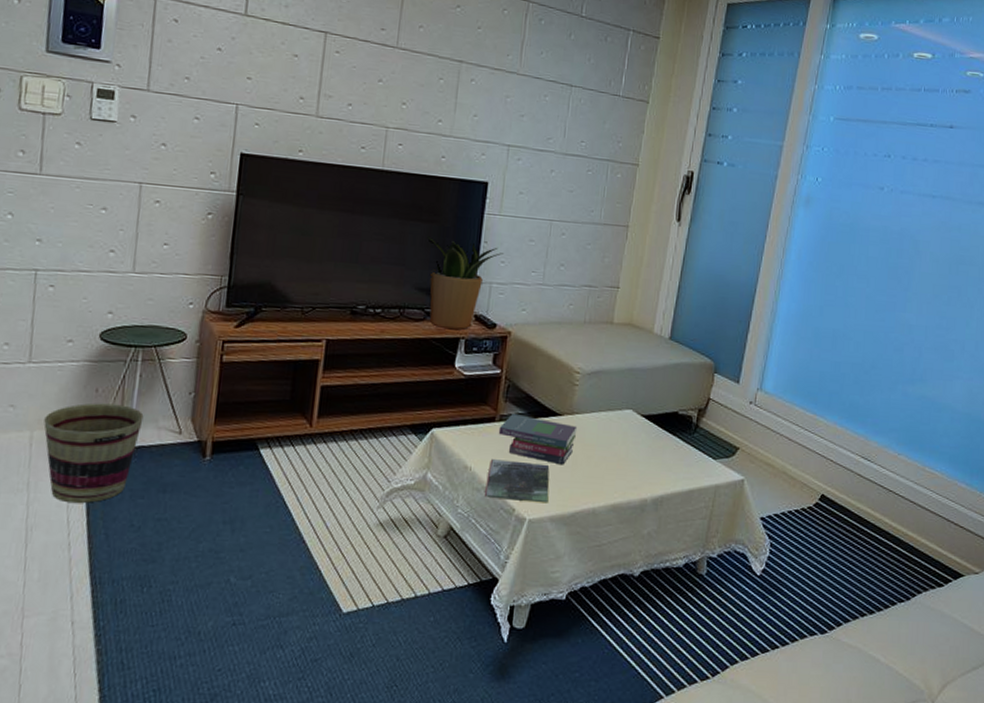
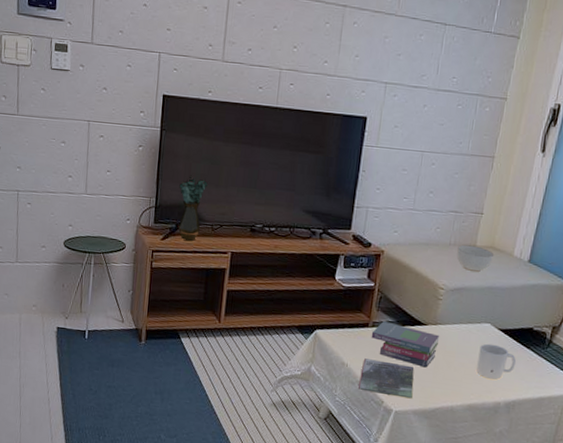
basket: present [44,403,144,503] -> none [28,295,97,371]
vase: none [258,248,297,328] -> present [178,175,208,241]
potted plant: present [427,236,504,330] -> none [313,165,379,248]
bowl: none [592,322,633,352] -> present [456,245,495,272]
mug: none [618,432,662,474] -> present [476,343,517,381]

